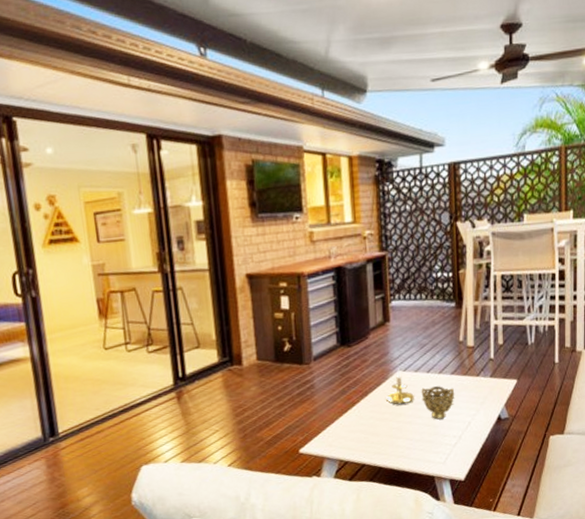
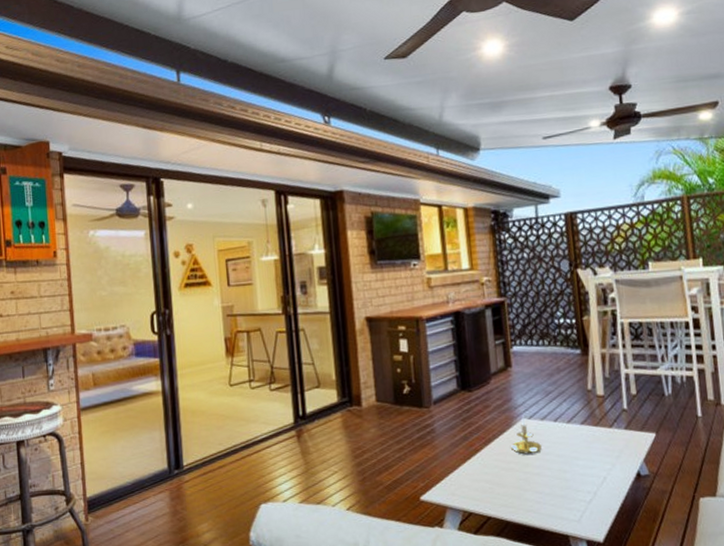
decorative bowl: present [421,386,455,420] -> none [549,436,587,473]

